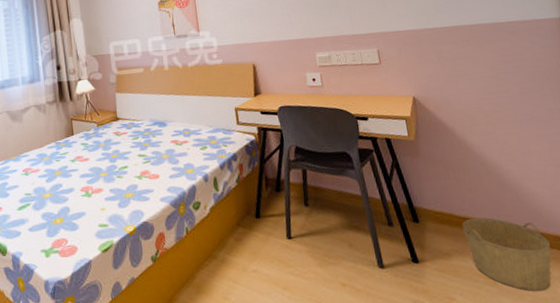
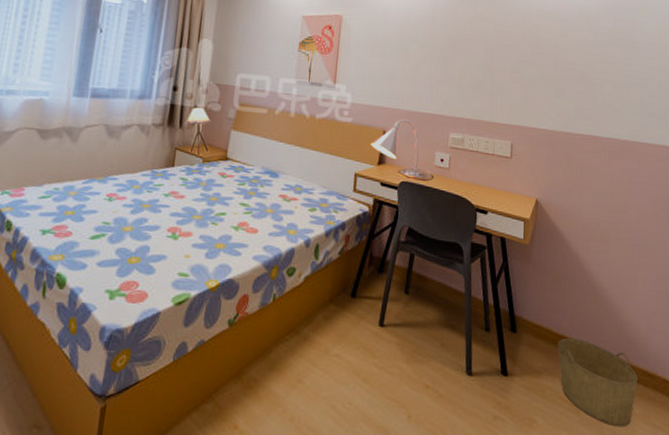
table lamp: none [244,50,309,103] -> present [371,119,433,181]

